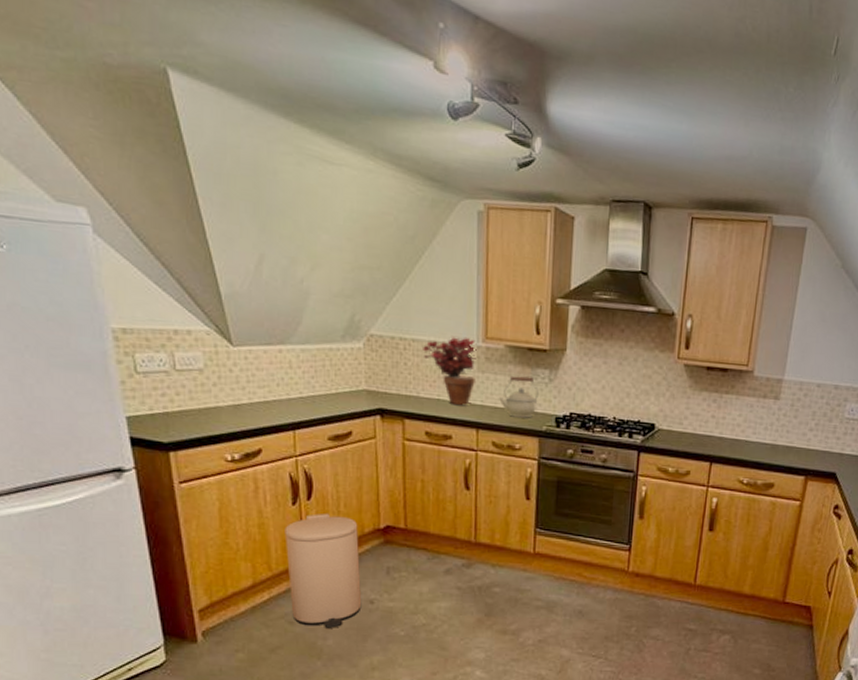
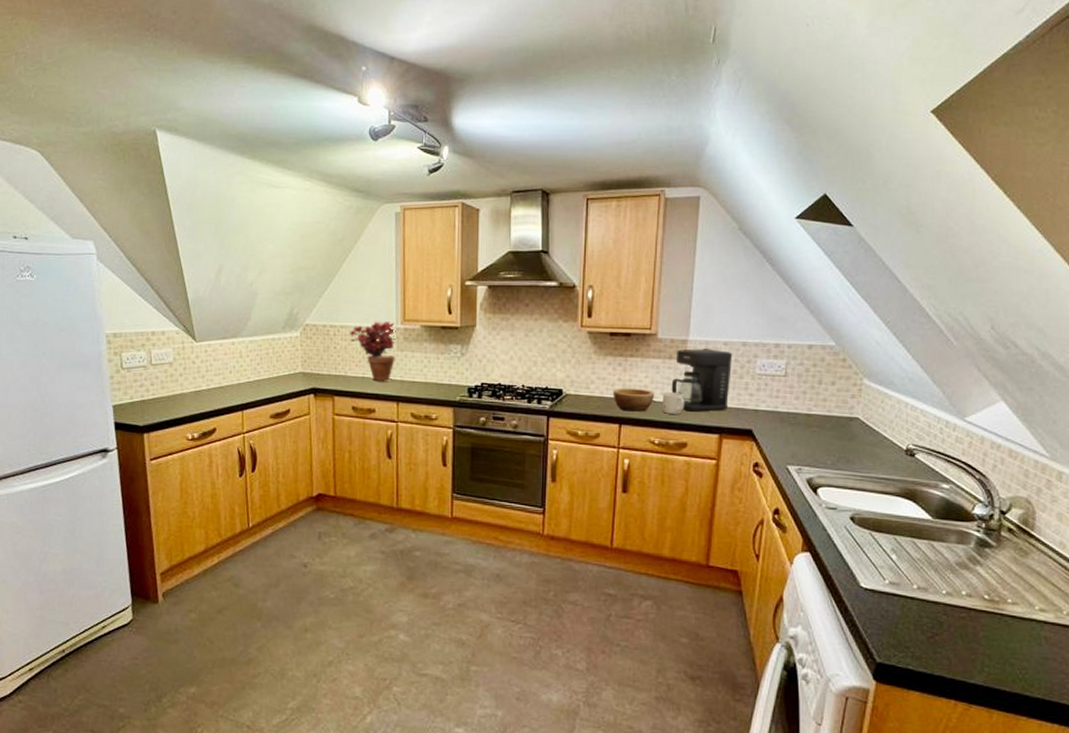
pedal bin: present [284,513,362,628] -> none [232,483,297,591]
kettle: present [499,375,539,418] -> none [417,352,452,390]
bowl: none [705,425,747,451] -> present [612,388,655,412]
mug: none [752,431,776,456] -> present [662,391,684,415]
coffee maker: none [763,388,824,453] -> present [671,348,732,412]

